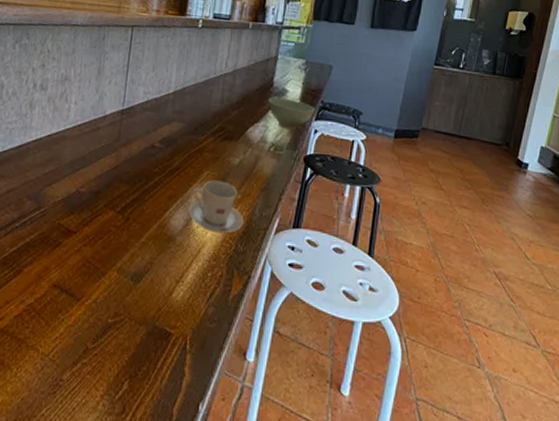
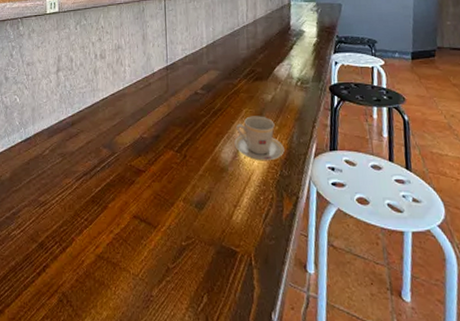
bowl: present [268,97,315,130] -> none [288,37,333,65]

